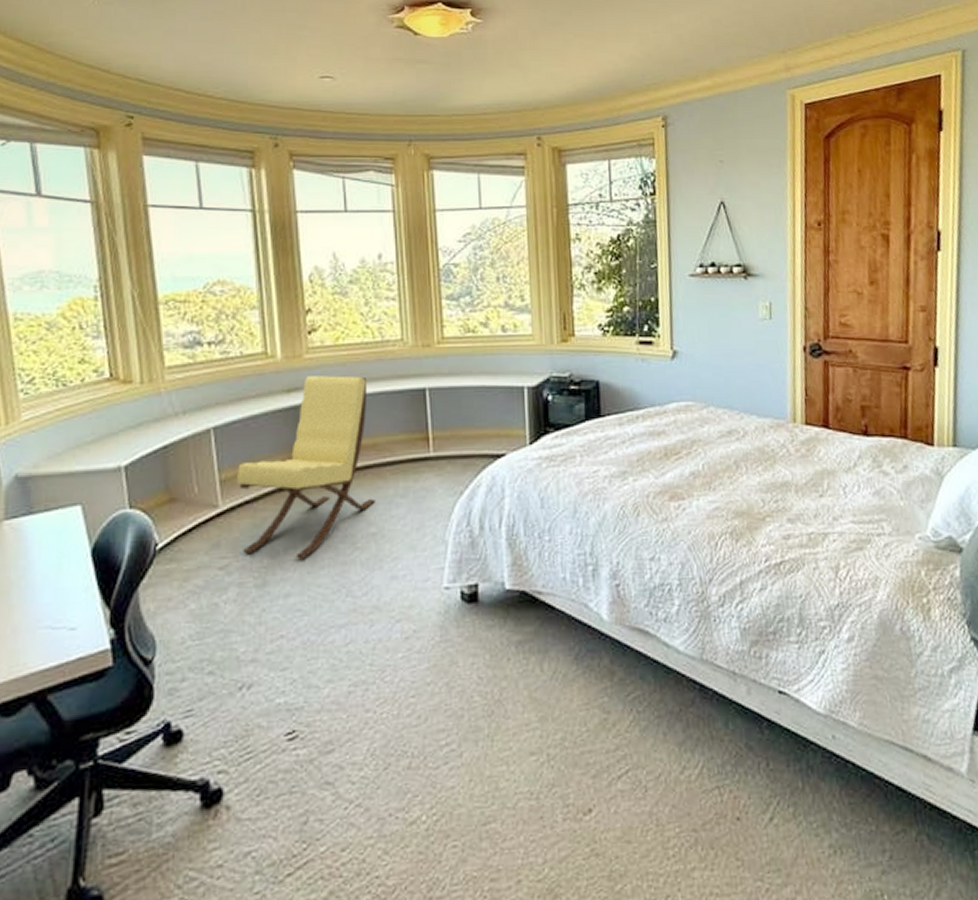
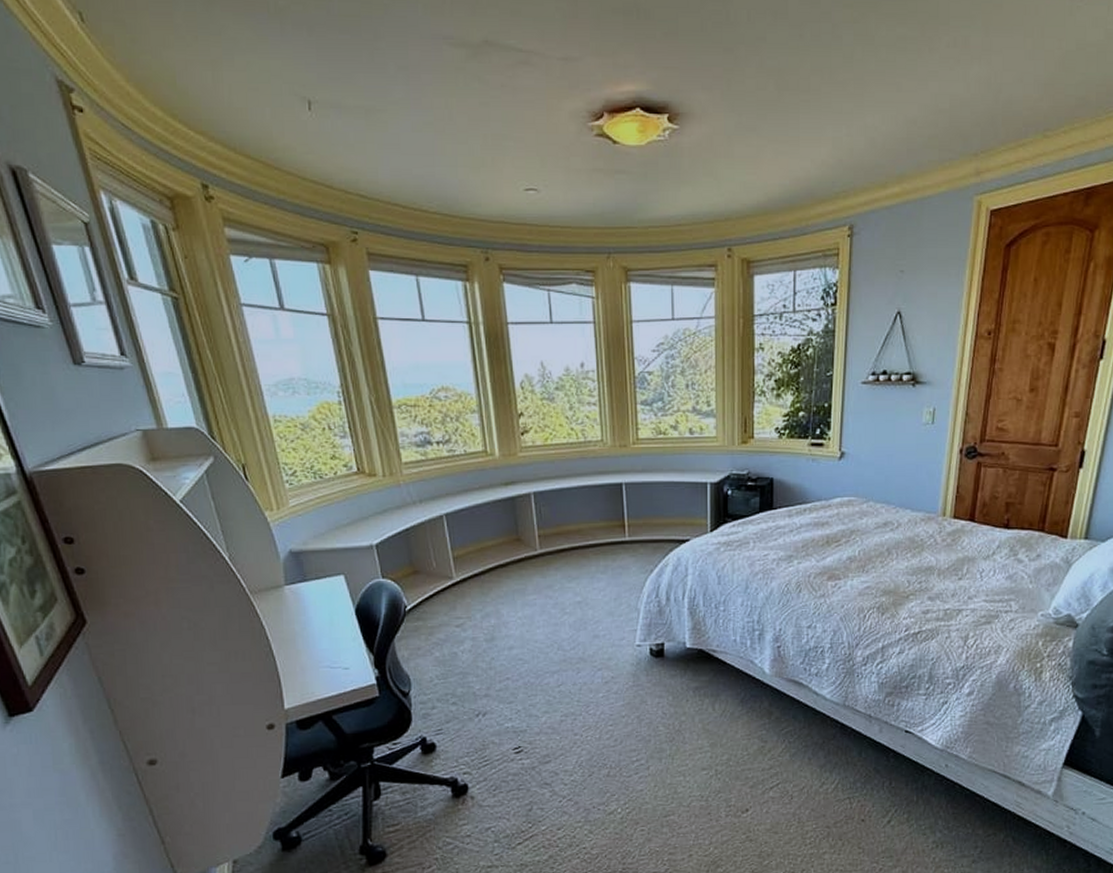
lounge chair: present [237,375,375,559] -> none [467,471,580,621]

